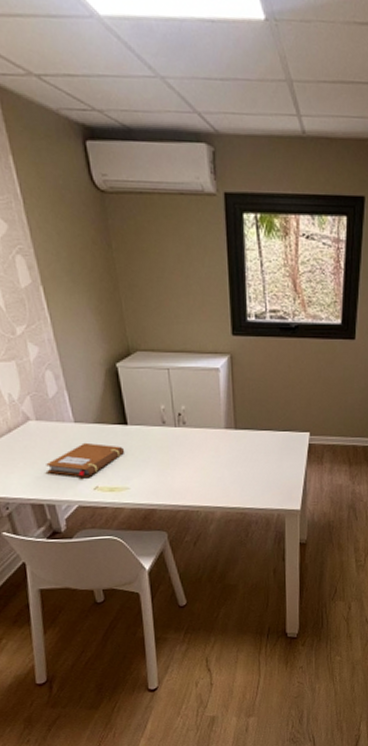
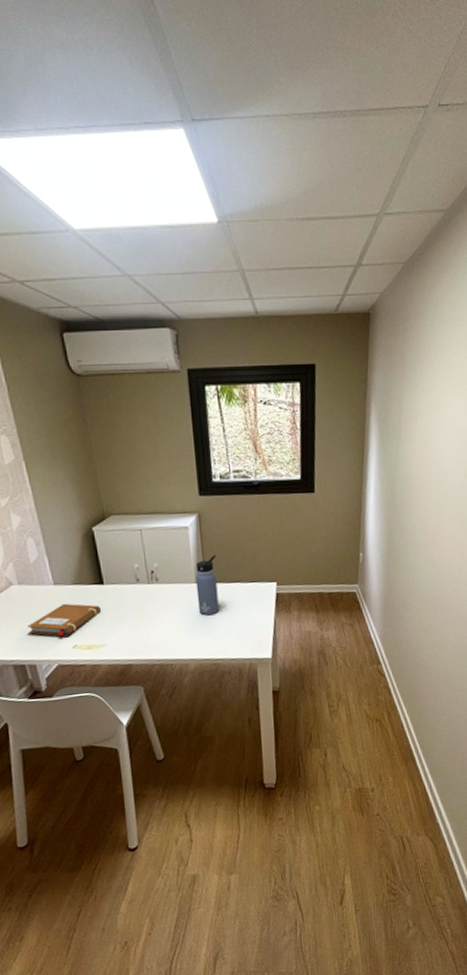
water bottle: none [225,400,249,463] -> present [195,555,219,616]

